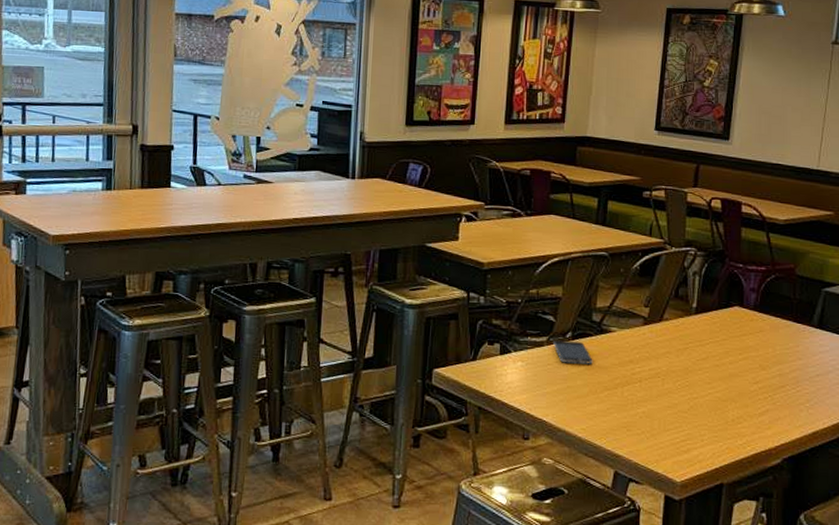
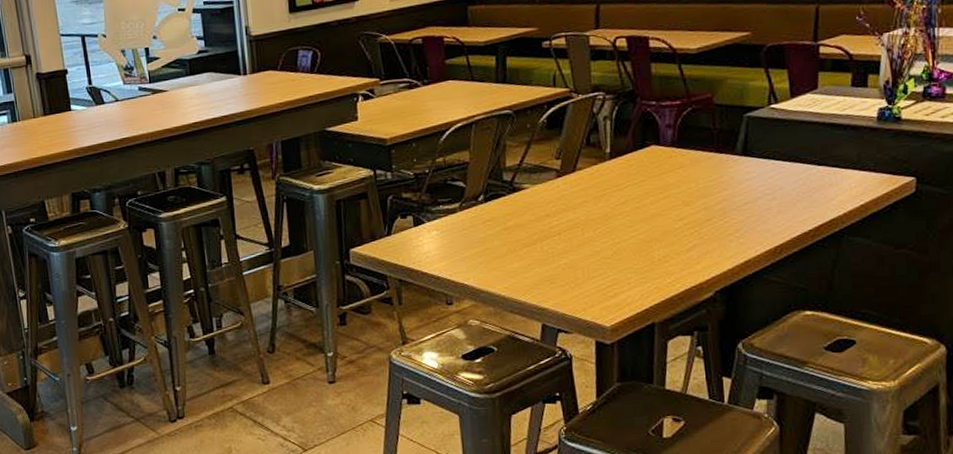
smartphone: present [553,340,593,364] -> none [466,203,509,226]

